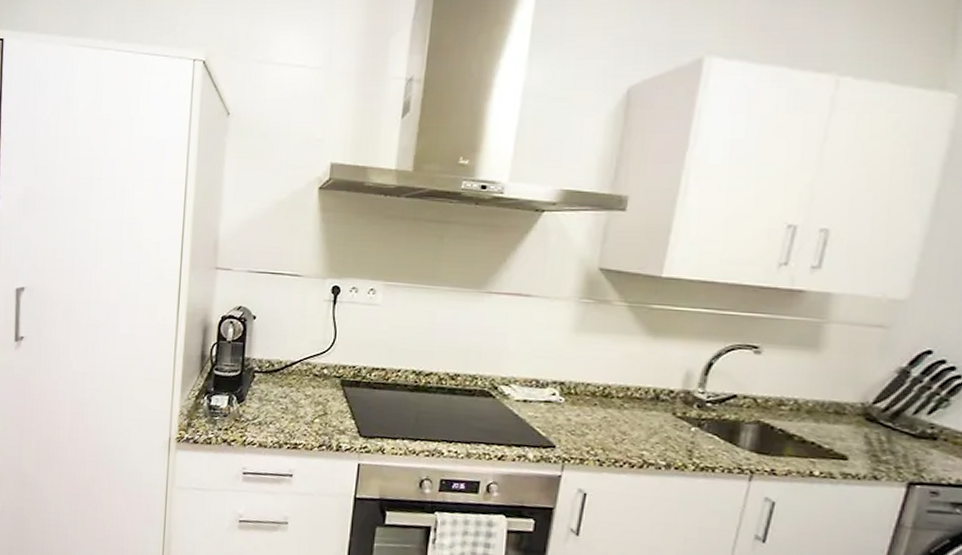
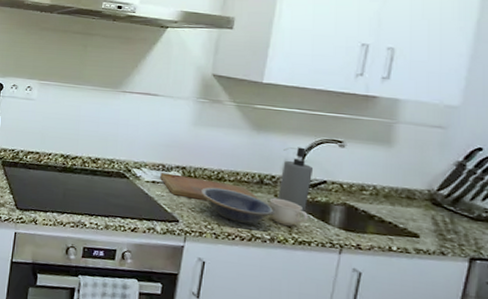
cutting board: none [533,389,654,421] -> present [160,172,259,200]
bowl: none [583,405,674,448] -> present [201,187,276,224]
teacup: none [665,416,713,450] -> present [269,197,308,227]
soap dispenser: none [676,355,722,432] -> present [277,147,314,211]

